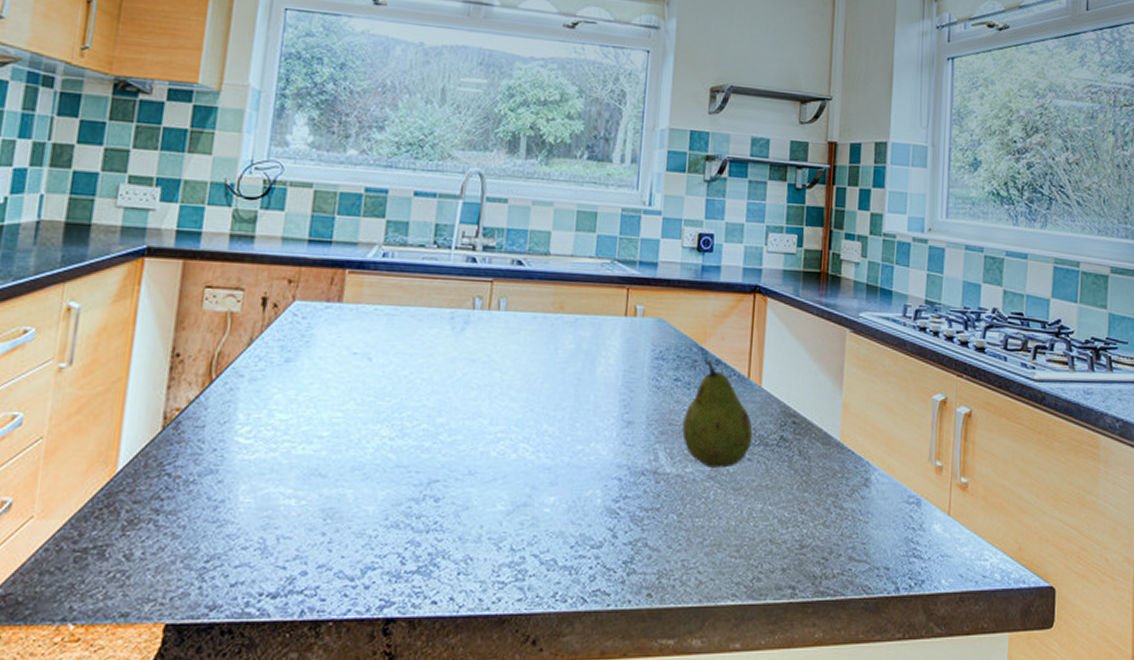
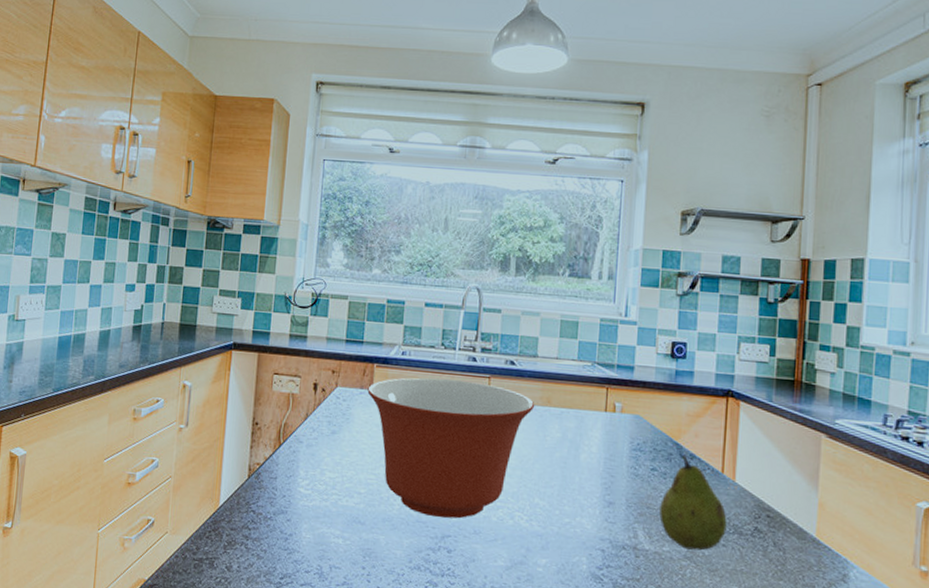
mixing bowl: none [335,284,546,458] -> present [367,377,535,519]

